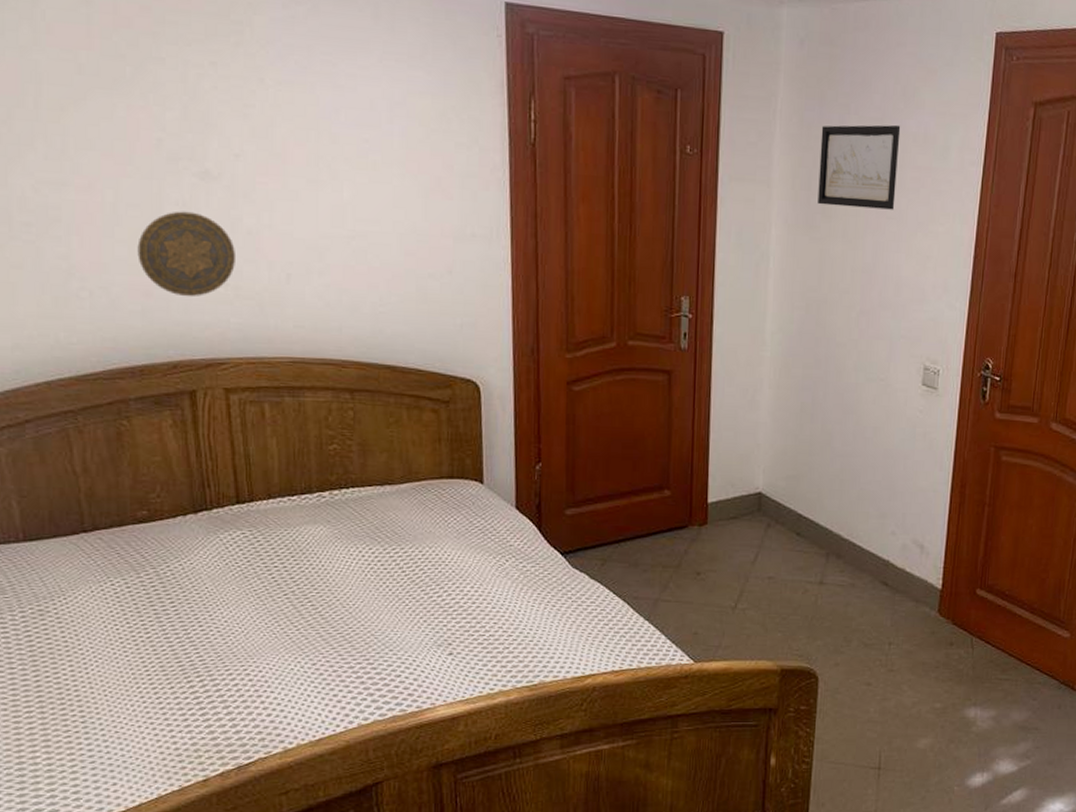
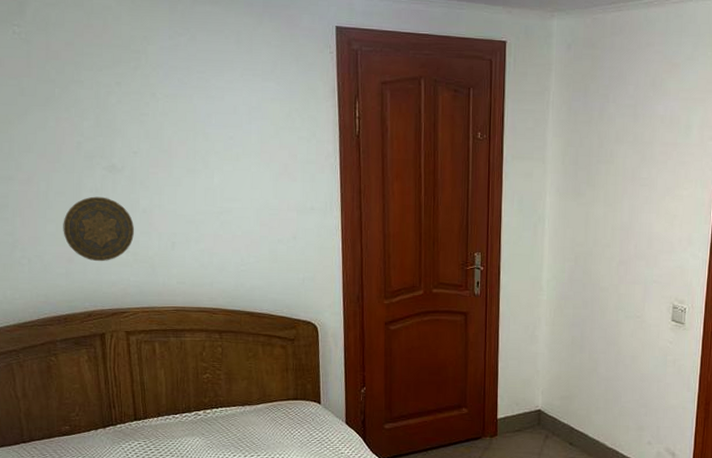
wall art: present [817,124,901,210] -> none [583,109,651,179]

